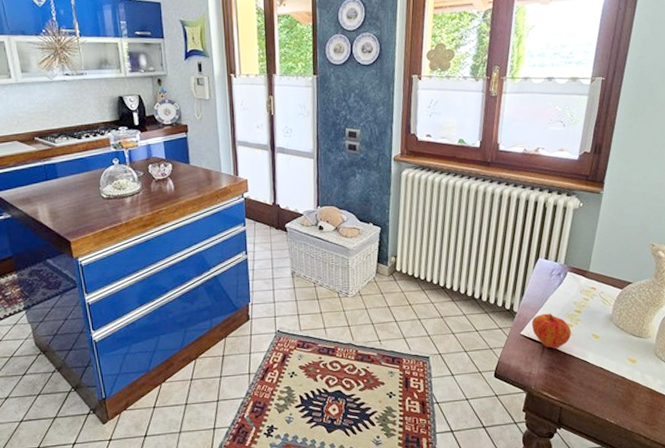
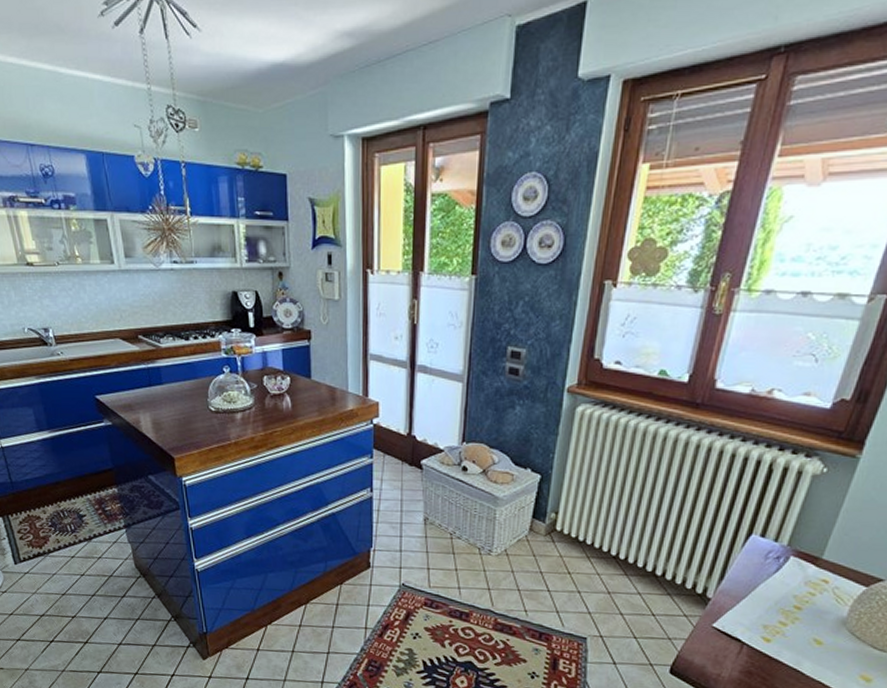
fruit: present [531,313,572,349] -> none [729,604,785,650]

